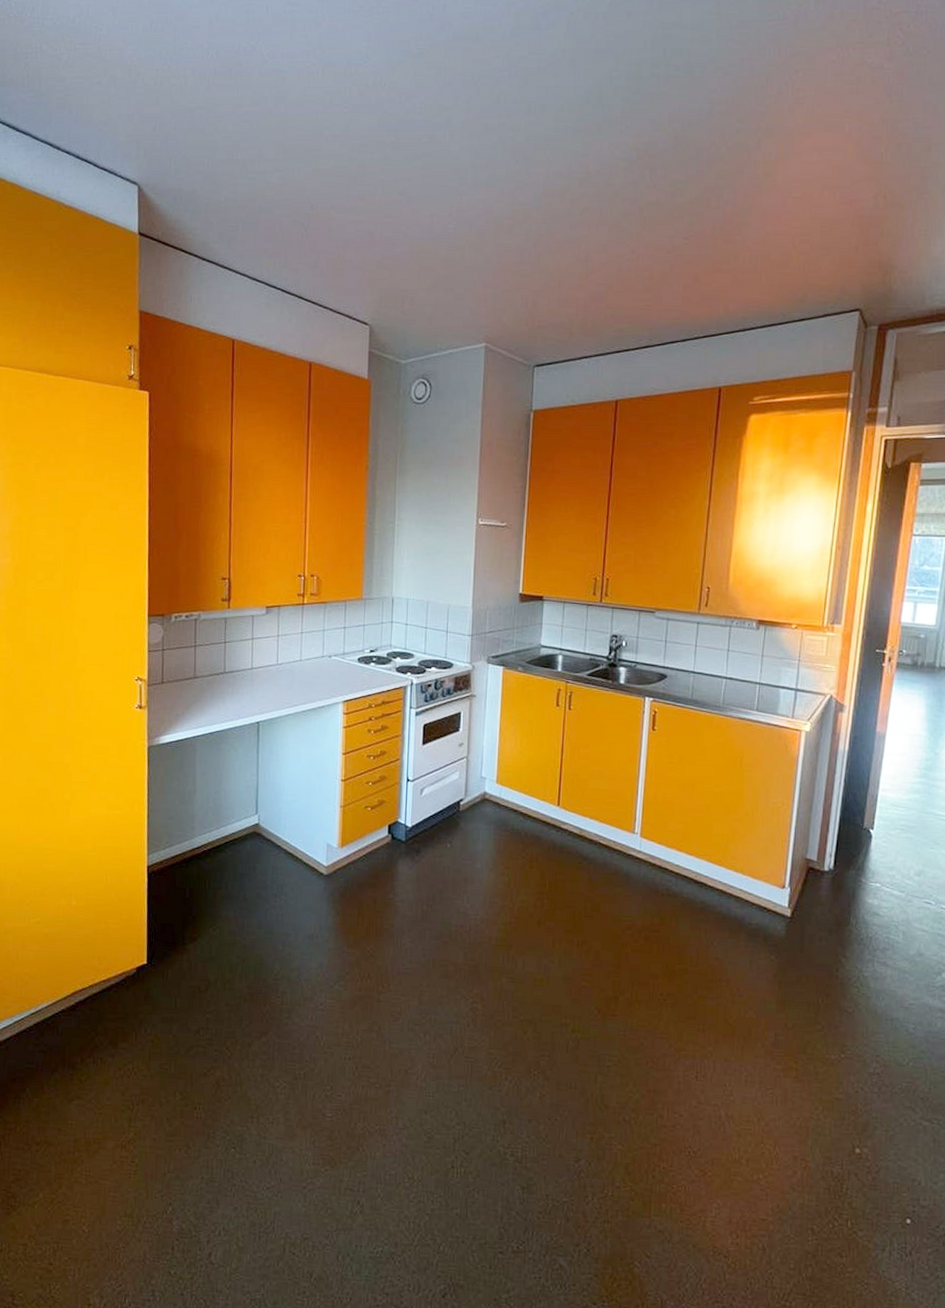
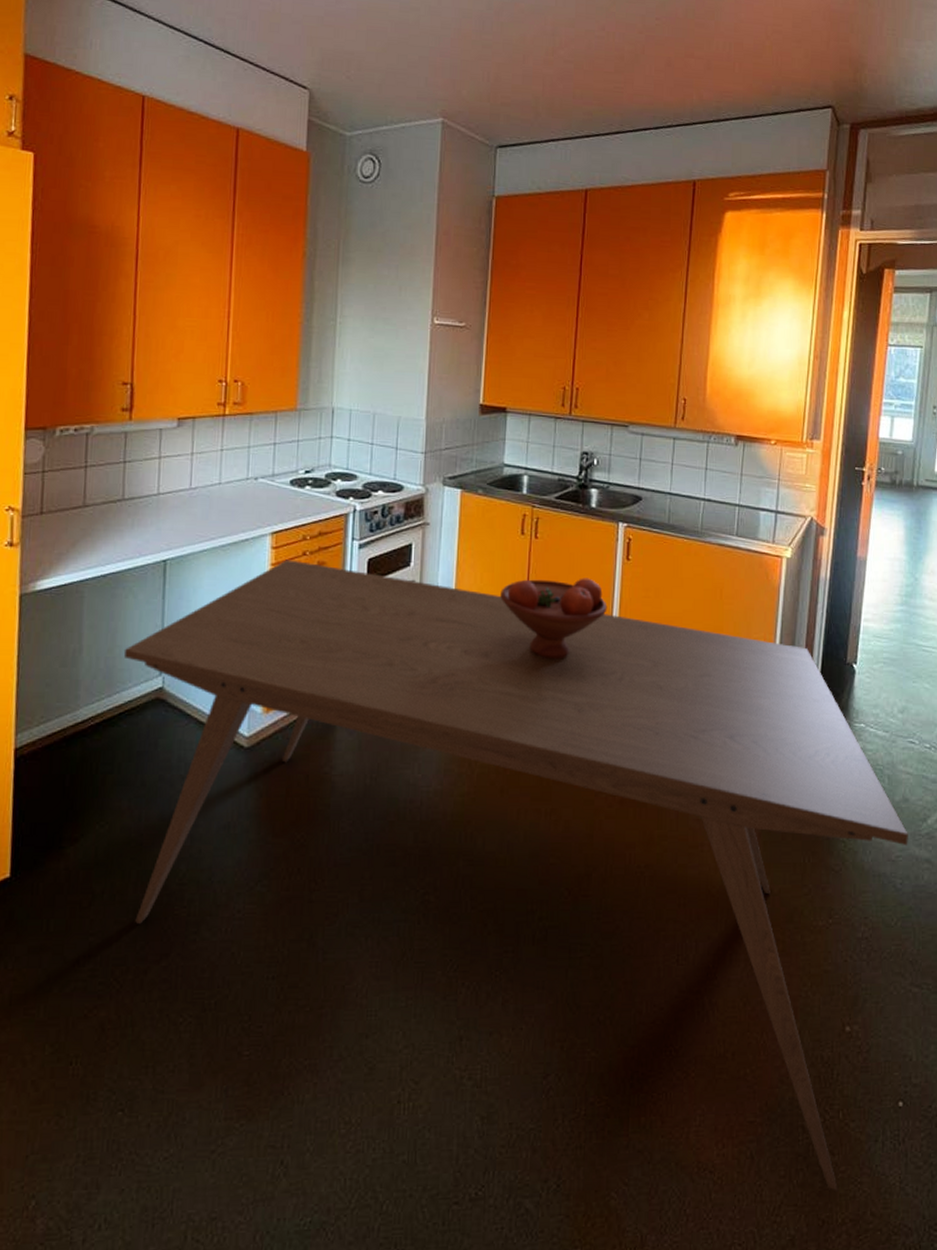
dining table: none [227,723,922,1288] -> present [123,559,908,1191]
fruit bowl: none [538,744,634,815] -> present [500,578,608,660]

